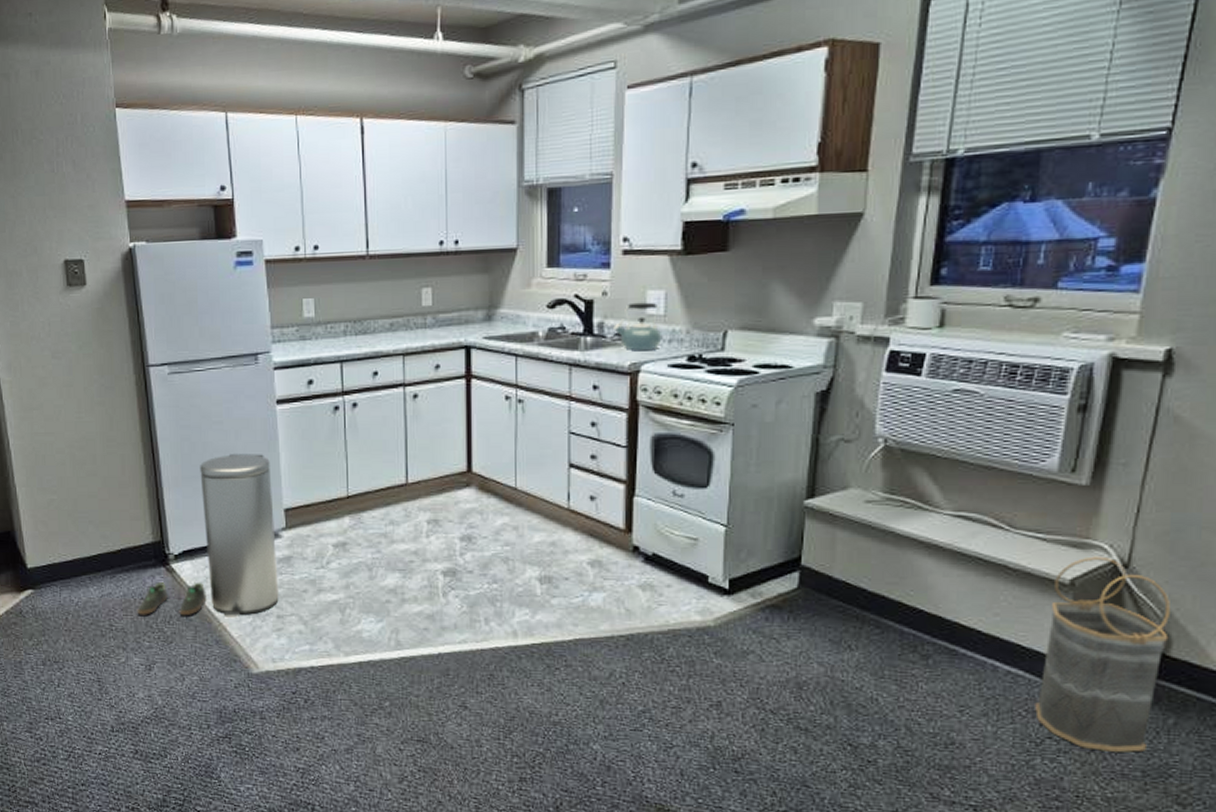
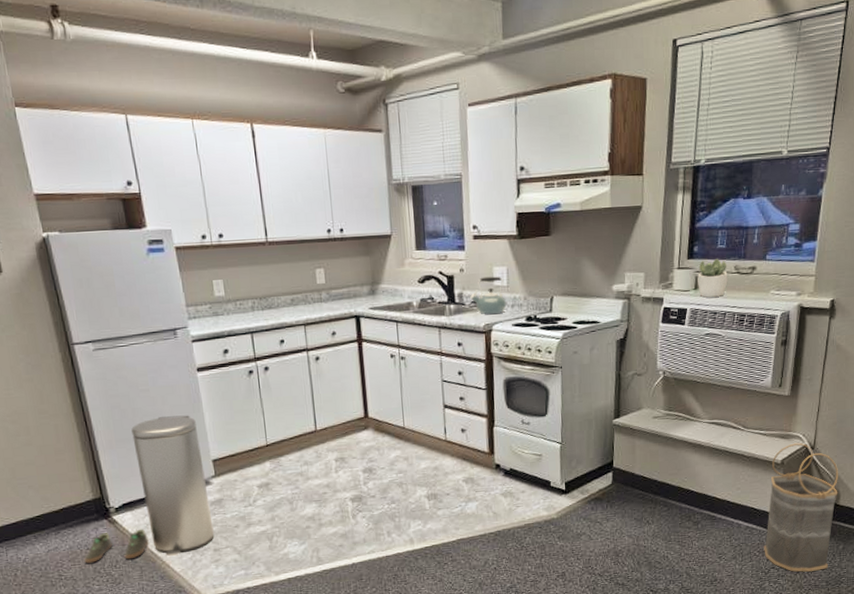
succulent plant: none [945,286,993,339] -> present [698,259,728,298]

